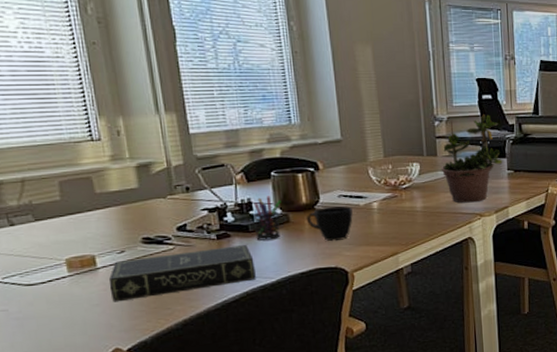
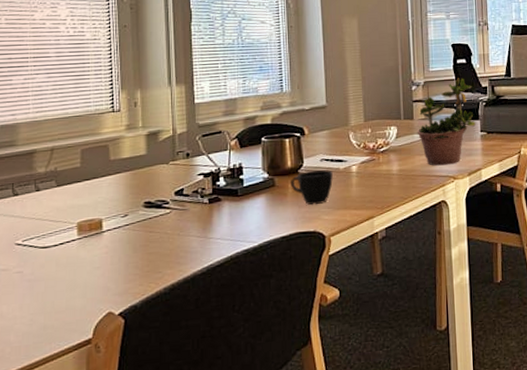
book: present [109,245,256,303] -> none [111,209,240,266]
pen holder: present [253,196,281,241] -> none [243,160,269,204]

